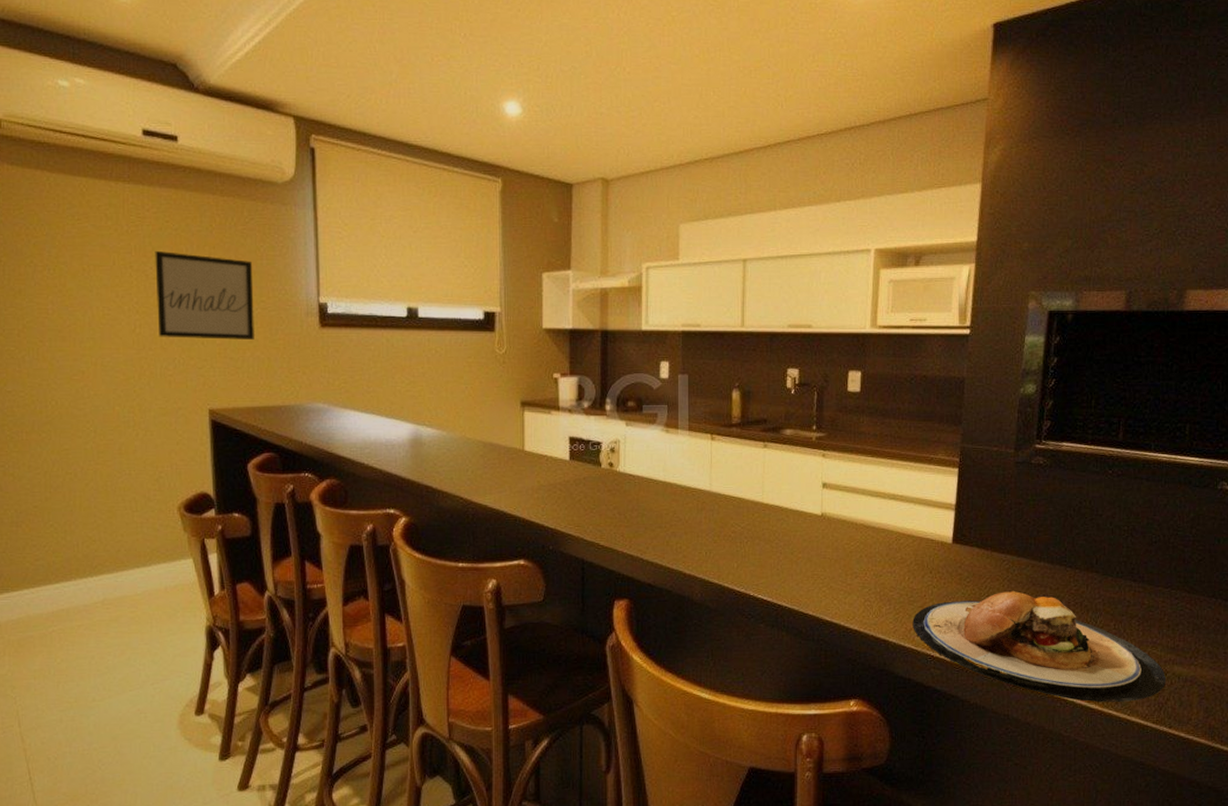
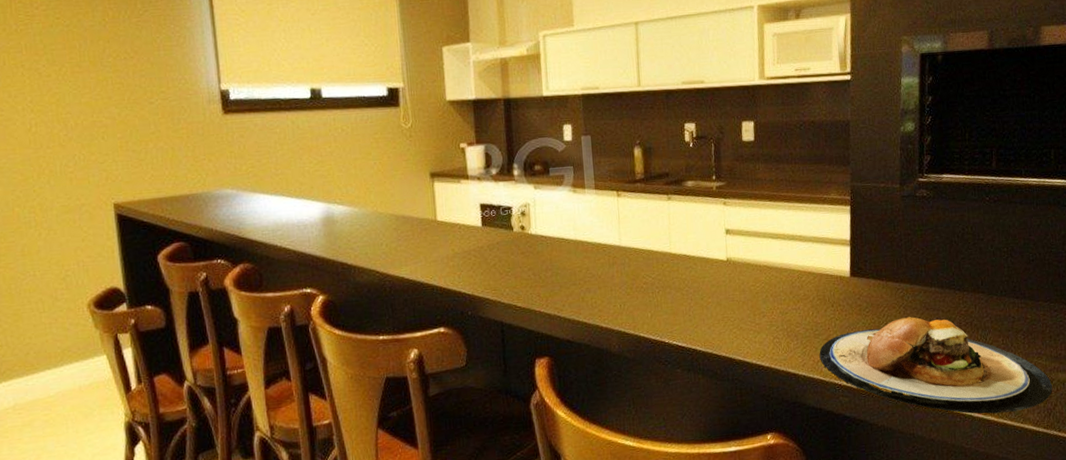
wall art: present [155,250,254,340] -> none [47,48,156,135]

